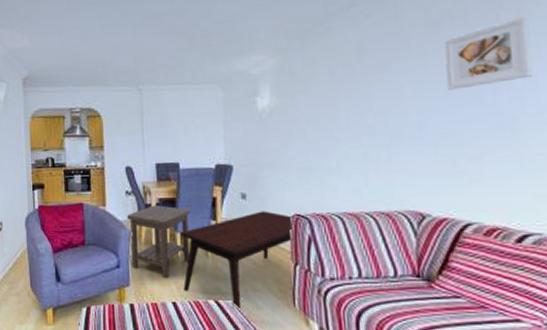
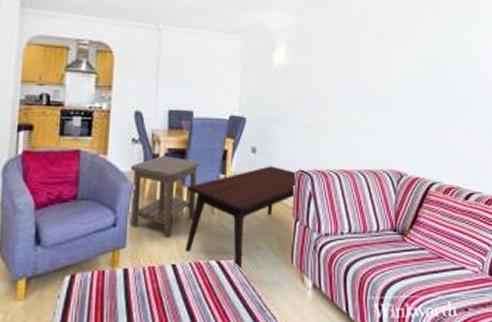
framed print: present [444,16,534,90] -> none [423,12,480,66]

